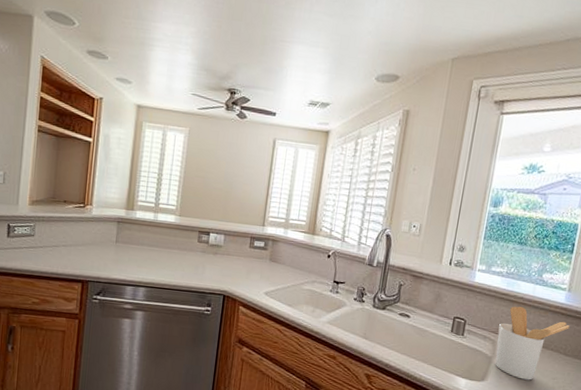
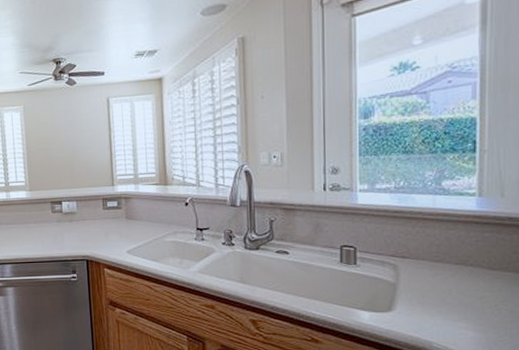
utensil holder: present [495,306,570,380] -> none [398,223,489,304]

